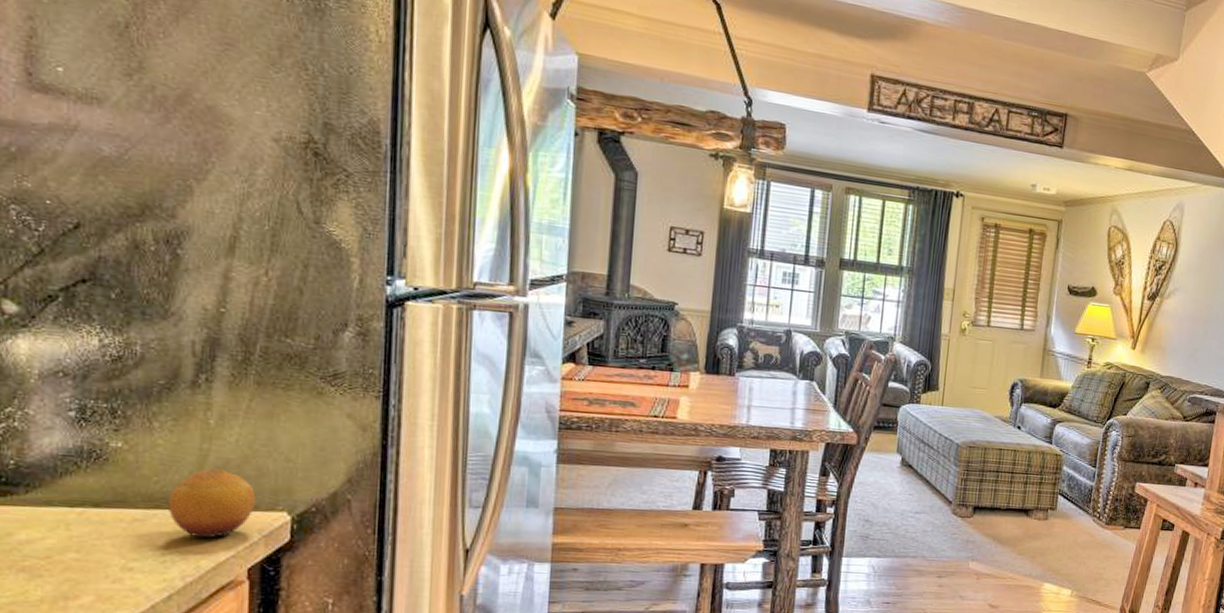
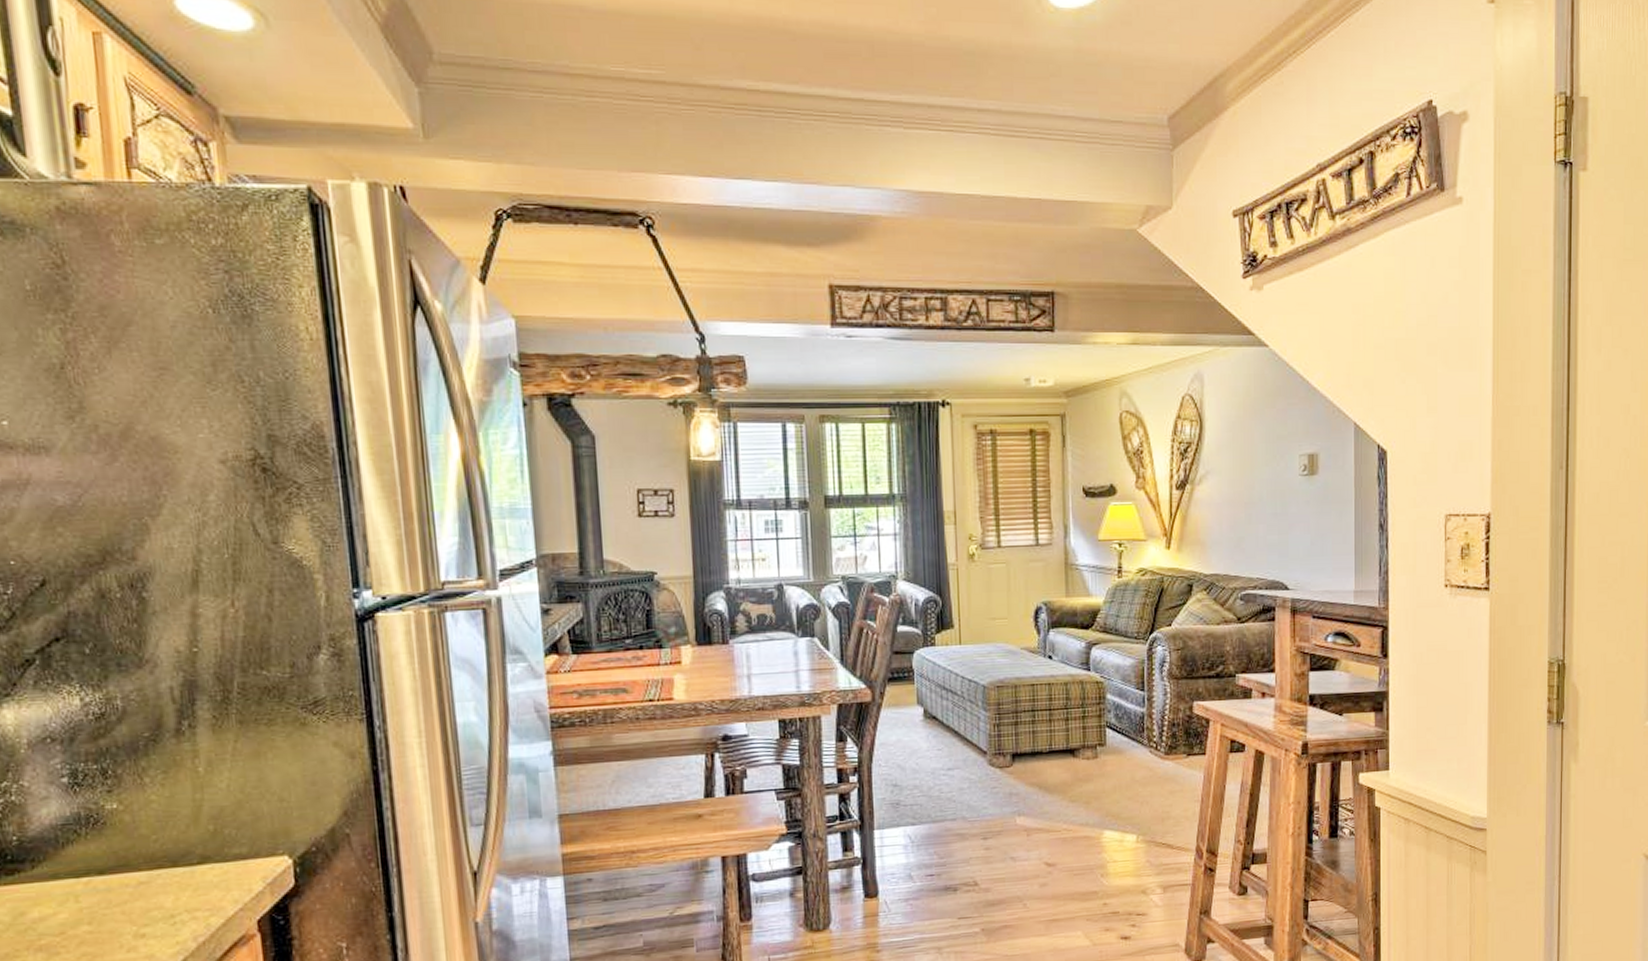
fruit: present [169,469,256,539] -> none [170,818,256,895]

